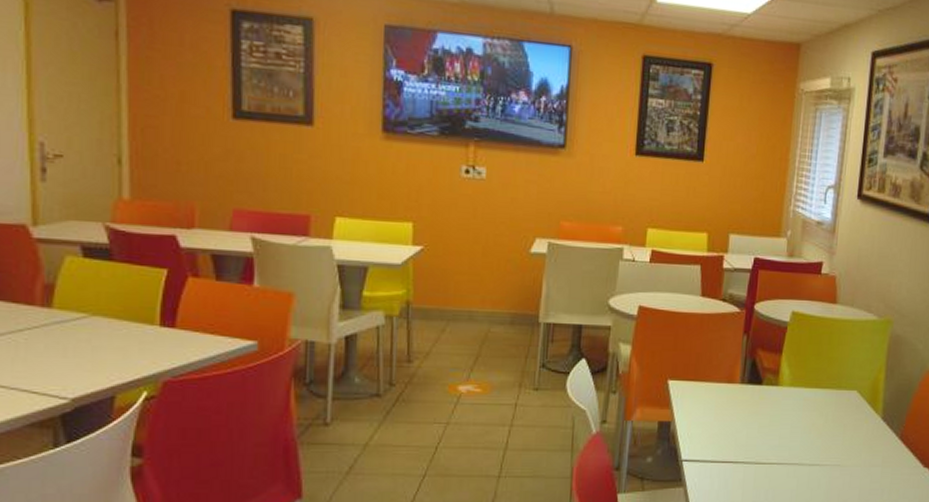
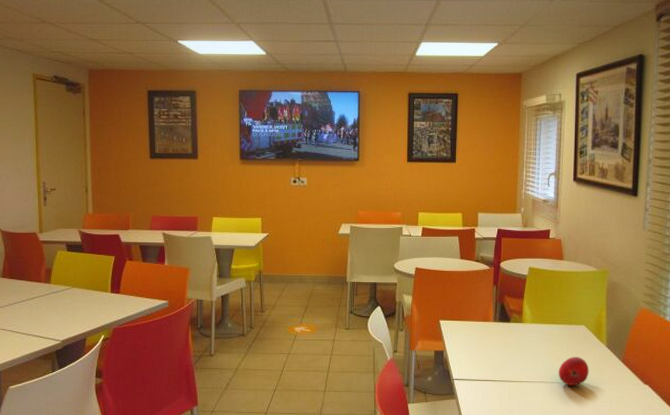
fruit: none [819,432,859,470] -> present [558,357,589,386]

